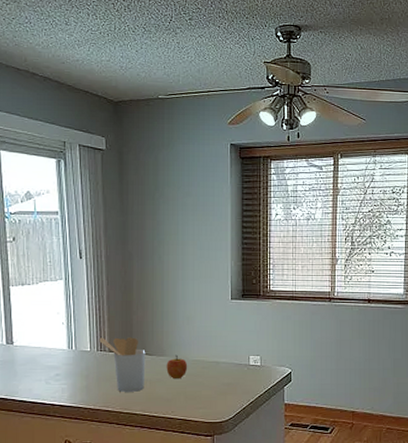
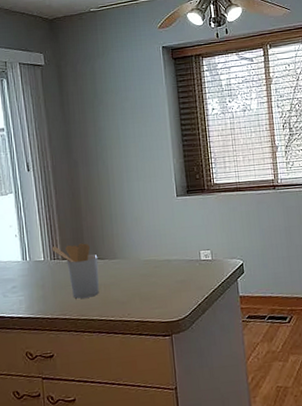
apple: present [166,354,188,380] -> none [119,256,140,282]

